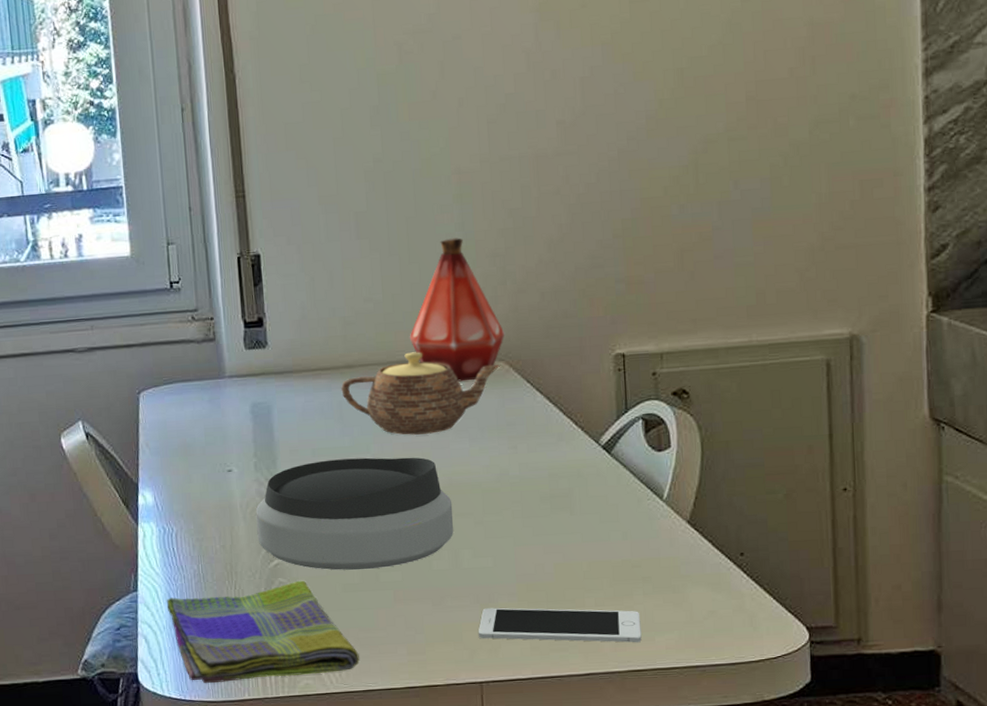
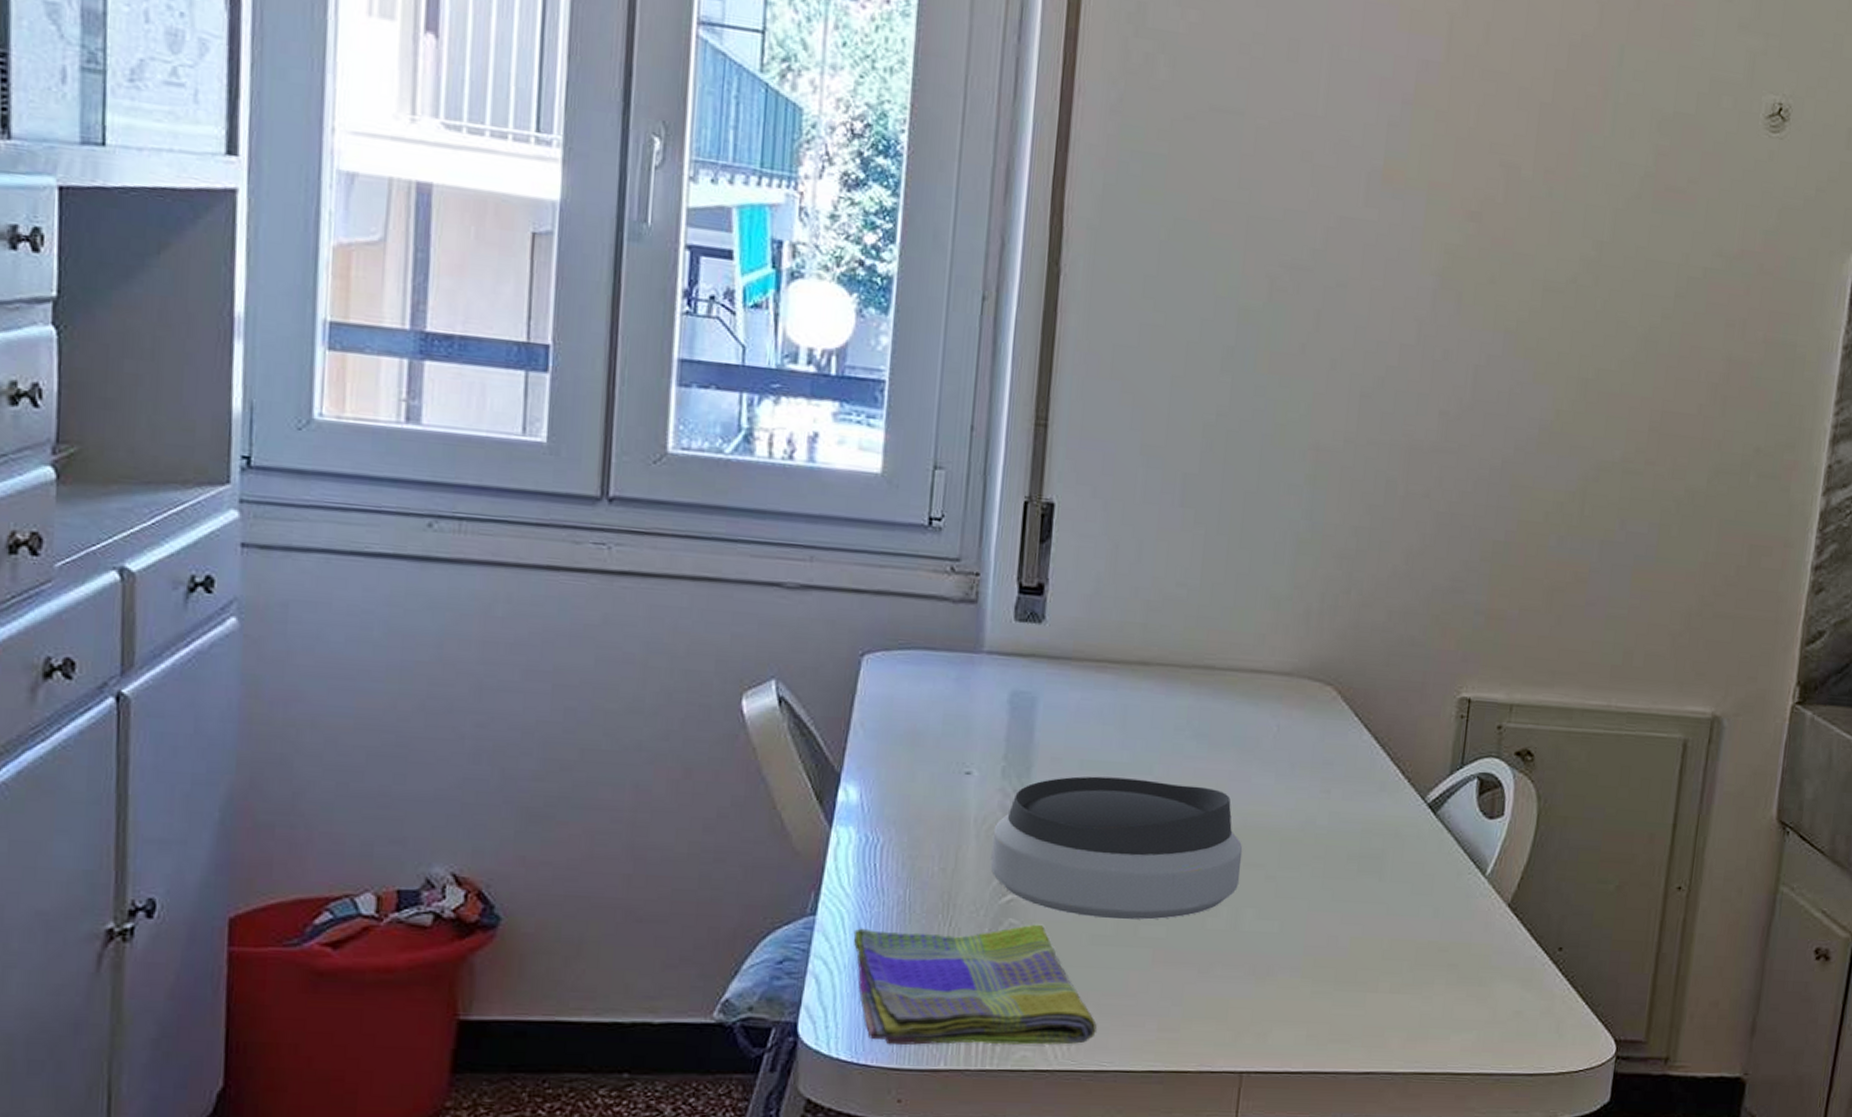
teapot: present [341,352,501,435] -> none [1129,657,1328,762]
bottle: present [409,238,505,382] -> none [1224,526,1340,703]
cell phone: present [478,607,642,643] -> none [1247,982,1439,1041]

